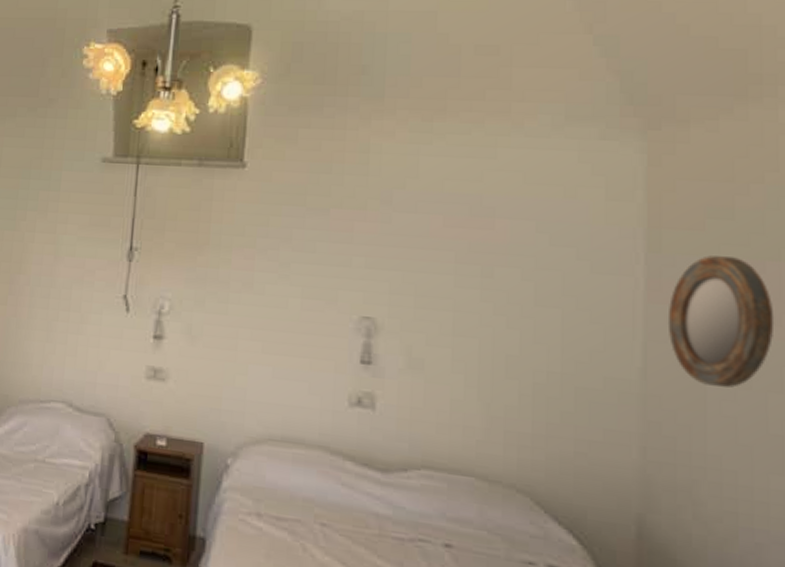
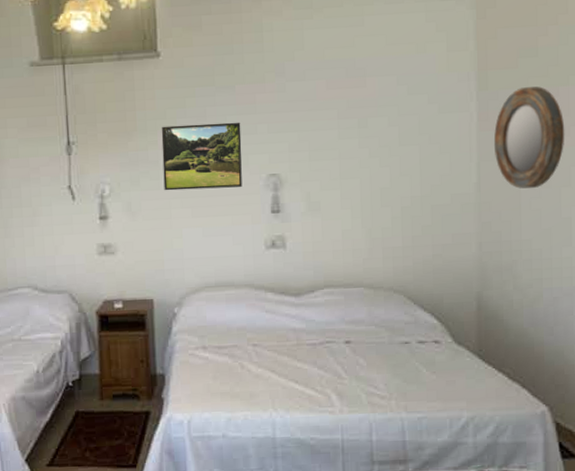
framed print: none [232,244,333,326] -> present [161,122,242,191]

